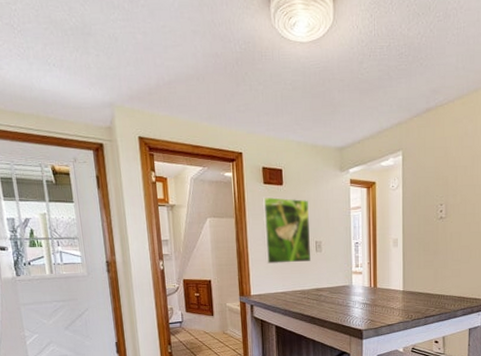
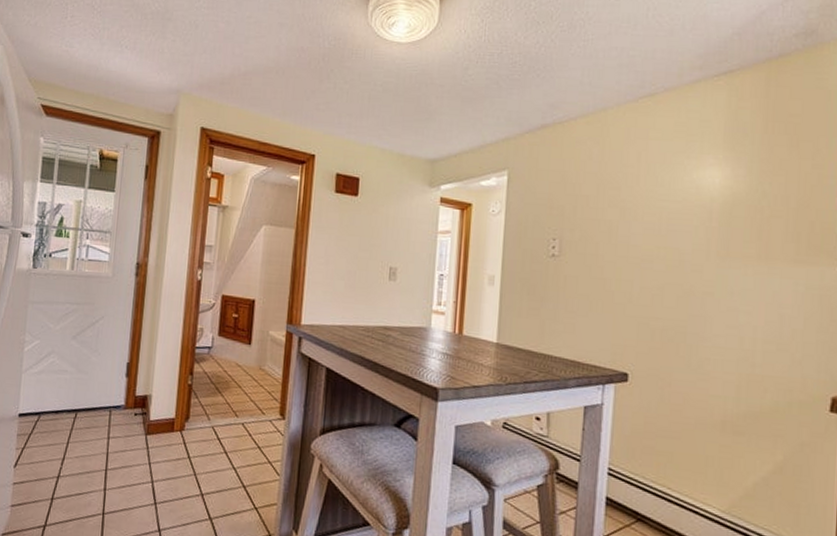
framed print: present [262,196,312,265] -> none [325,207,387,292]

